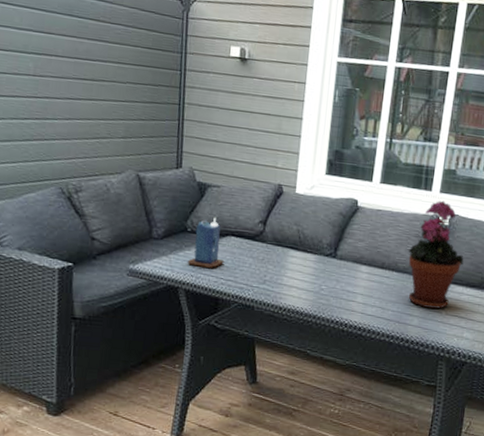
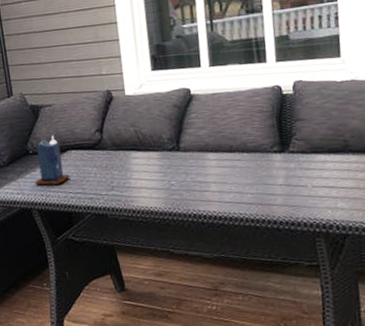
potted plant: present [408,200,464,309] -> none [254,69,320,184]

